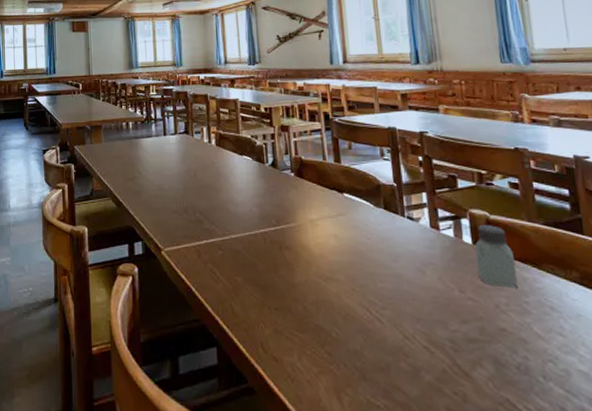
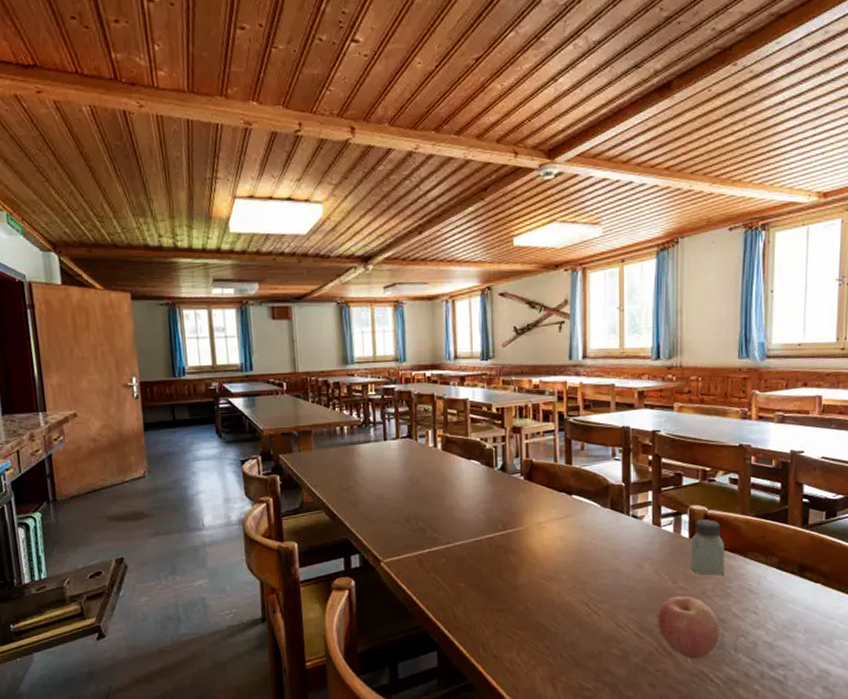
apple: none [447,308,523,385] -> present [658,596,719,660]

